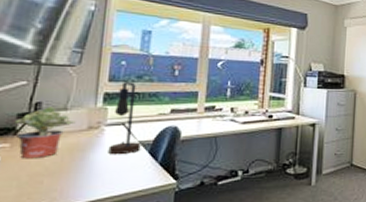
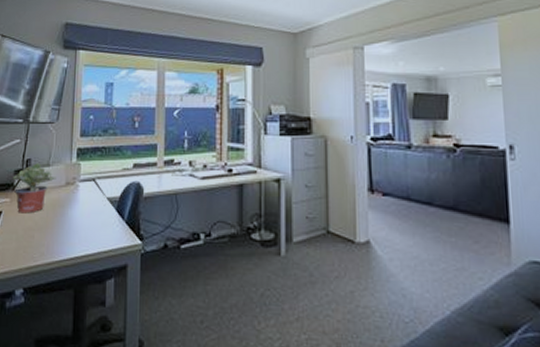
table lamp: present [108,82,141,155] -> none [82,137,109,212]

